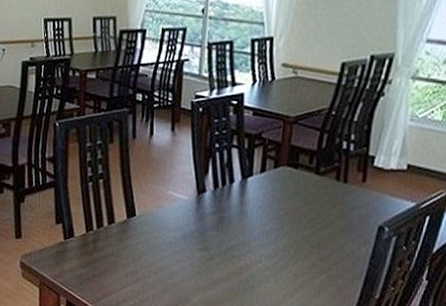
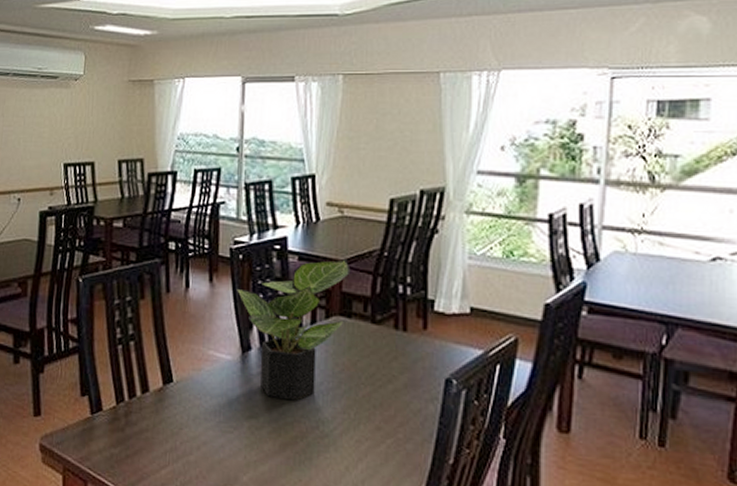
potted plant: none [194,116,300,238] -> present [235,259,351,401]

